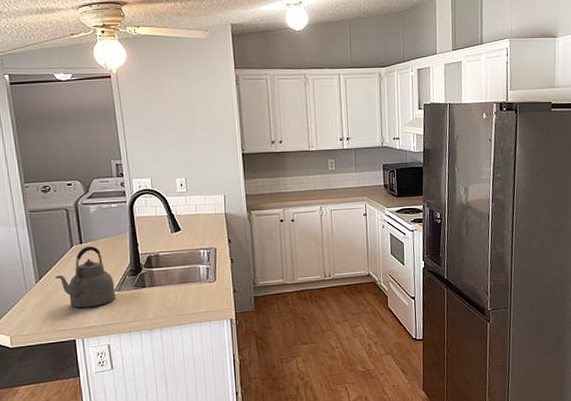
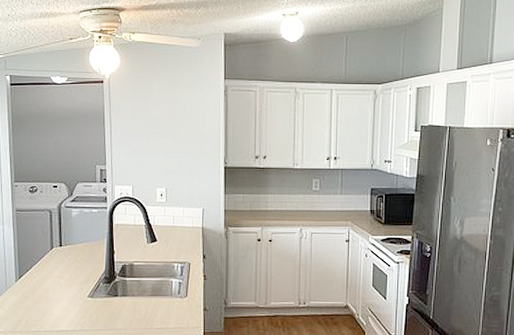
kettle: present [55,246,116,308] -> none [33,249,89,312]

